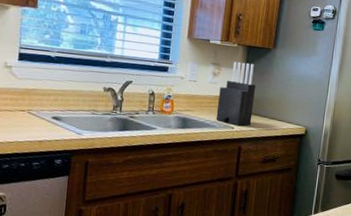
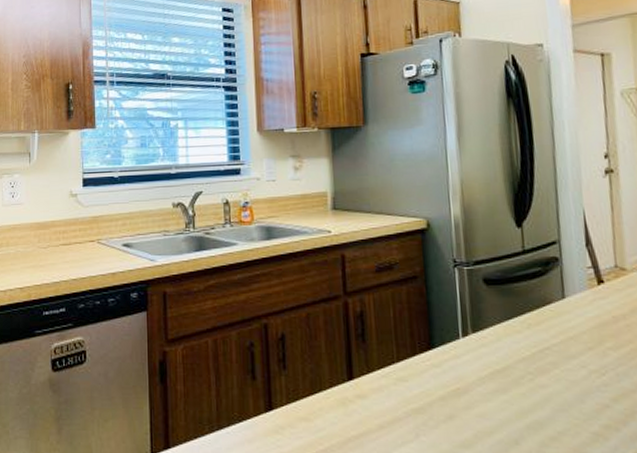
knife block: present [216,61,255,126] -> none [305,148,353,229]

